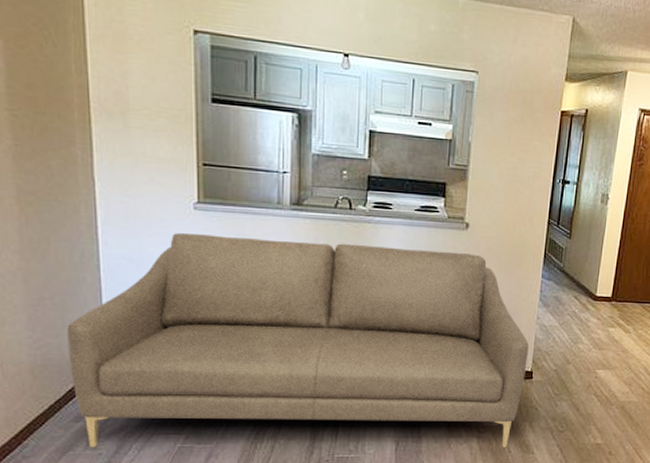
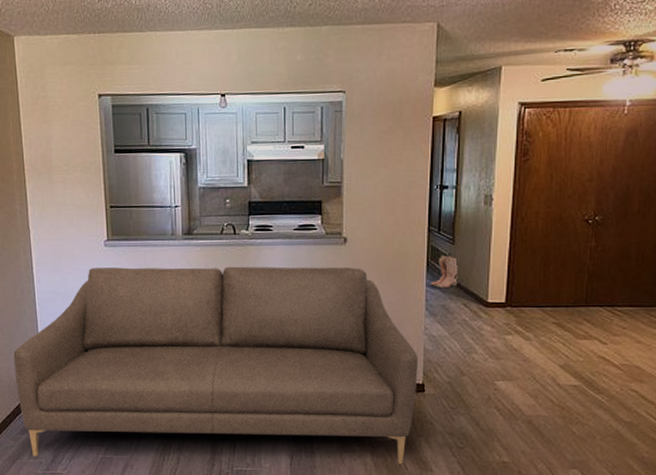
boots: none [545,248,574,281] -> present [430,255,459,289]

